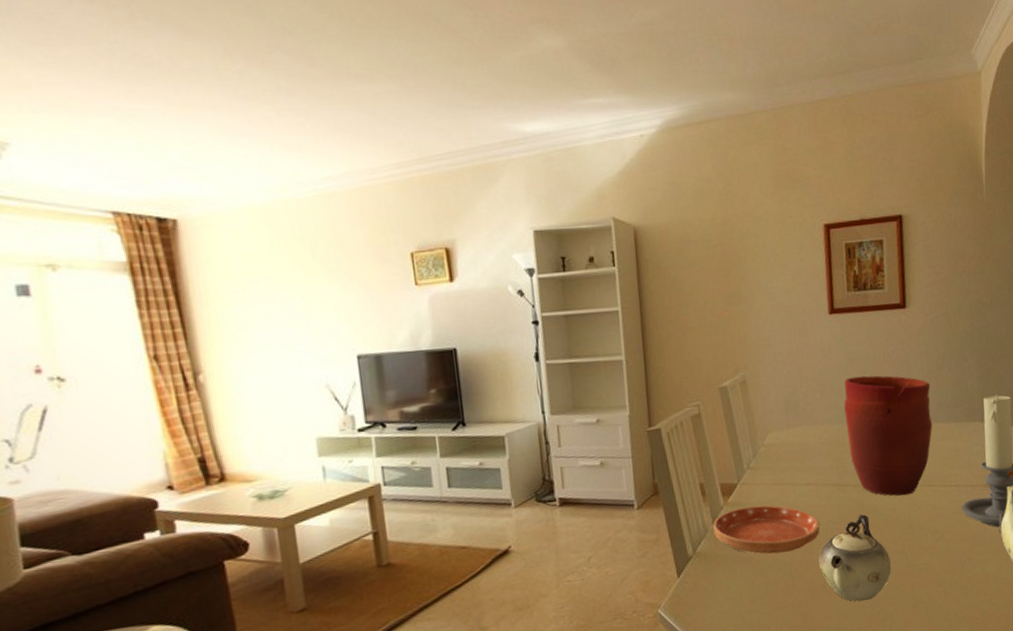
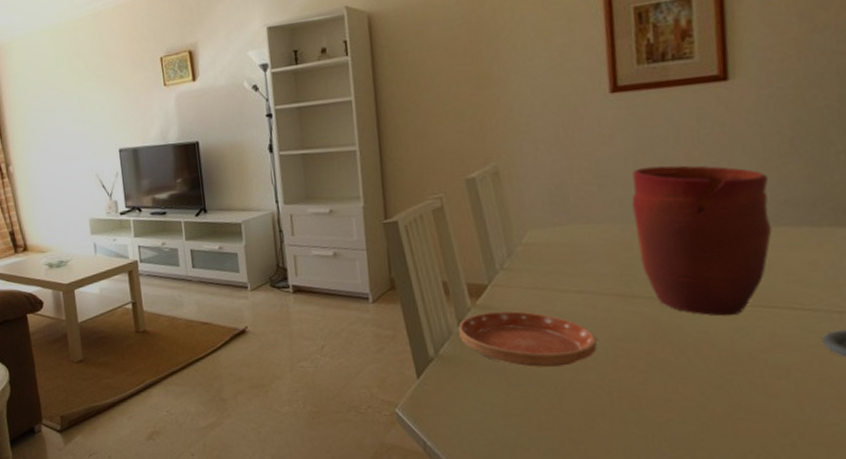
teapot: present [819,514,892,602] -> none [595,334,704,439]

